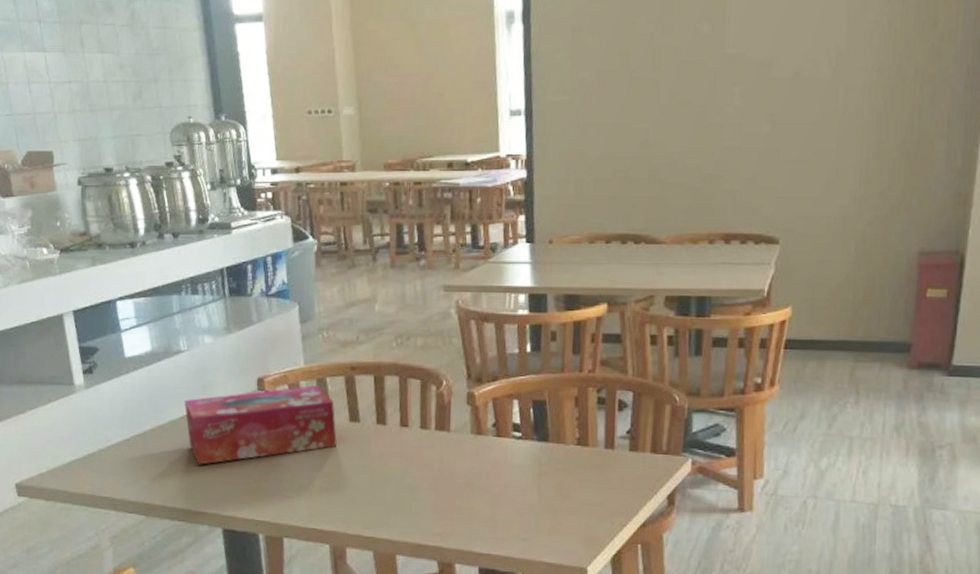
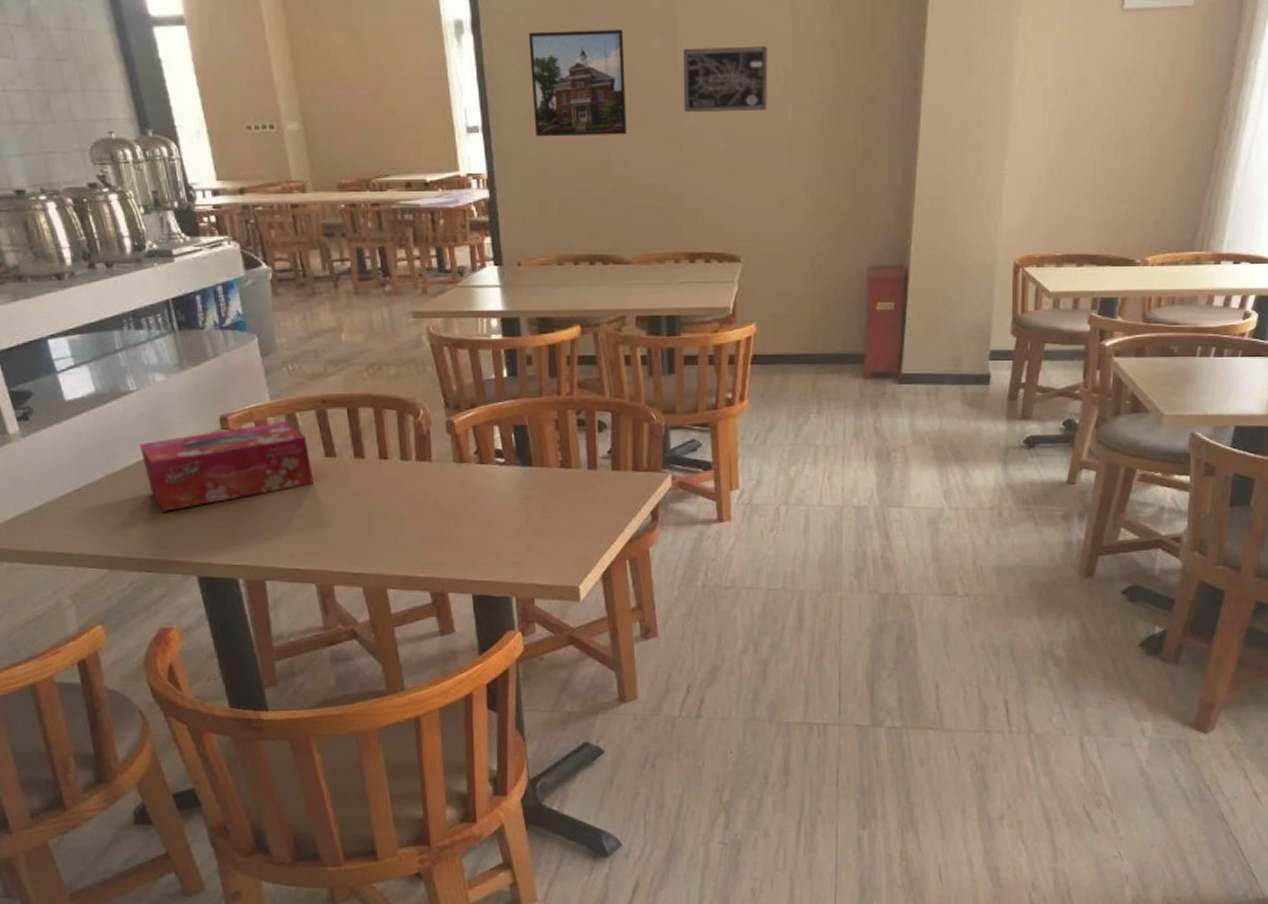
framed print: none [576,16,671,119] -> present [528,30,626,137]
wall art: none [728,27,820,95] -> present [683,45,768,113]

